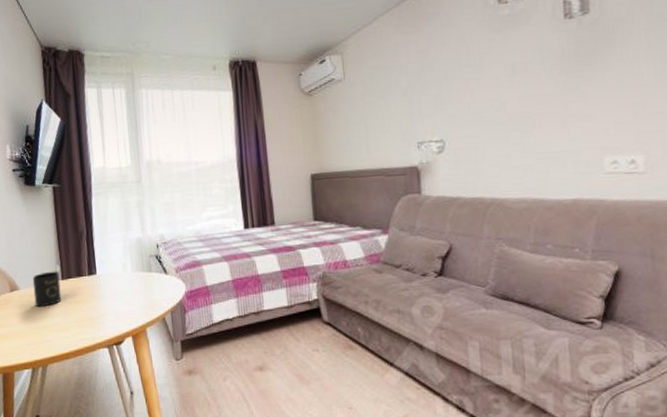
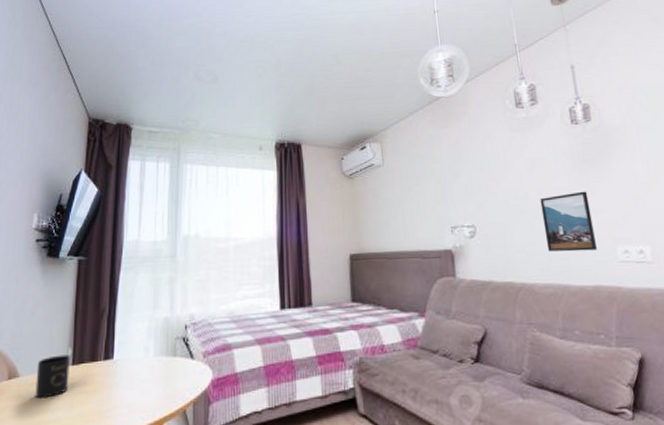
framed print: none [519,97,580,165] -> present [540,191,597,252]

